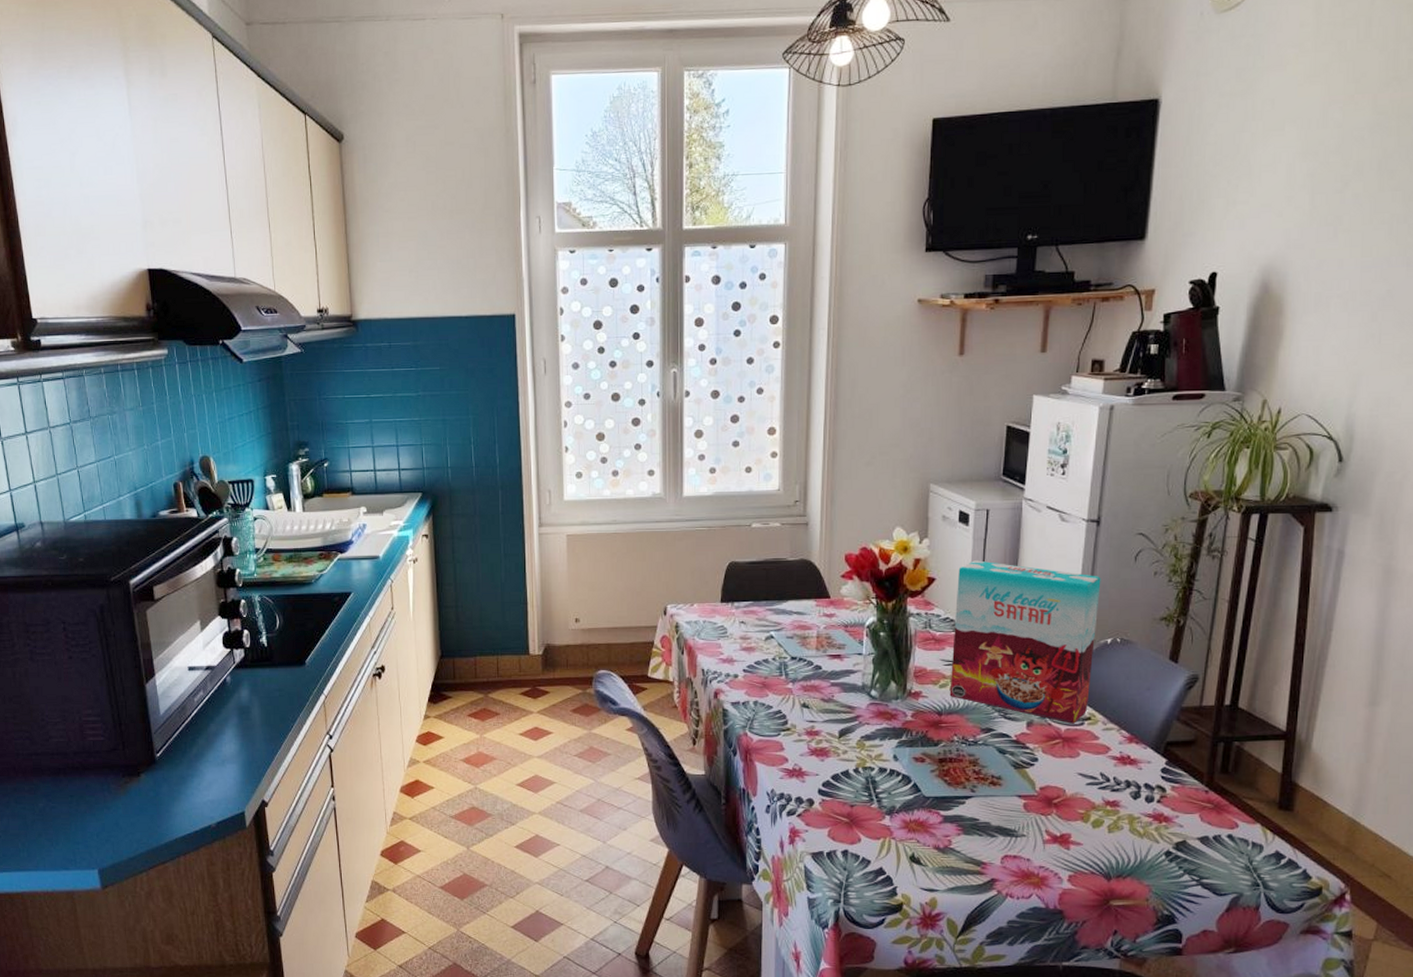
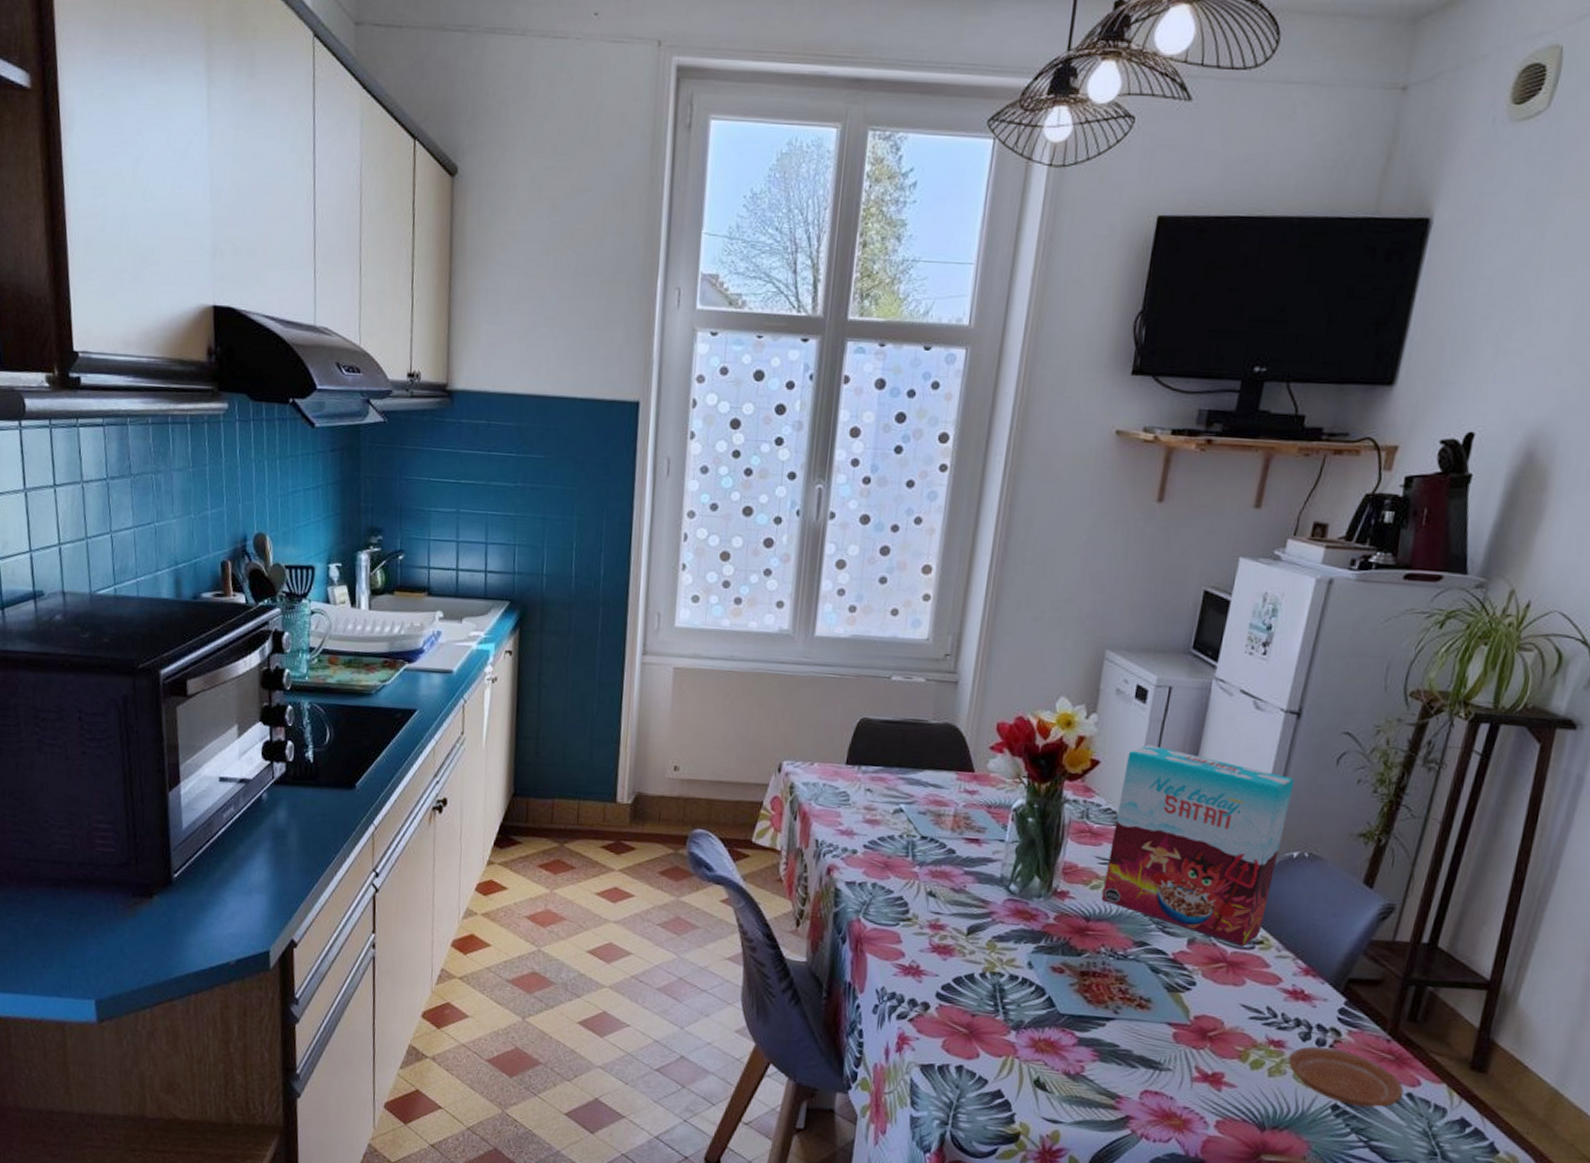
plate: none [1123,803,1225,851] -> present [1288,1046,1404,1108]

